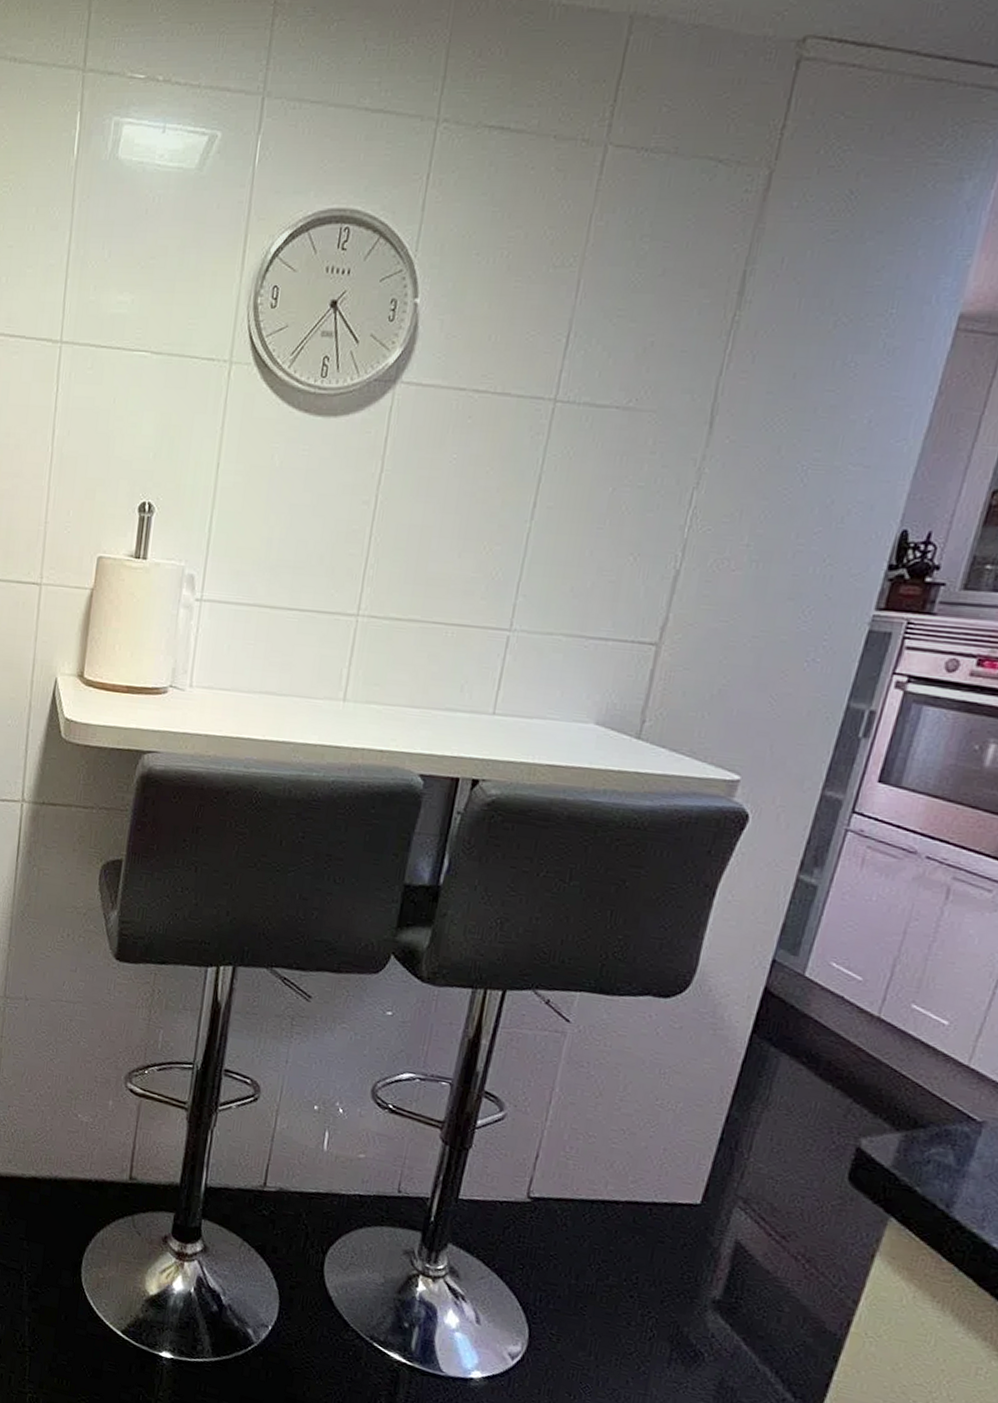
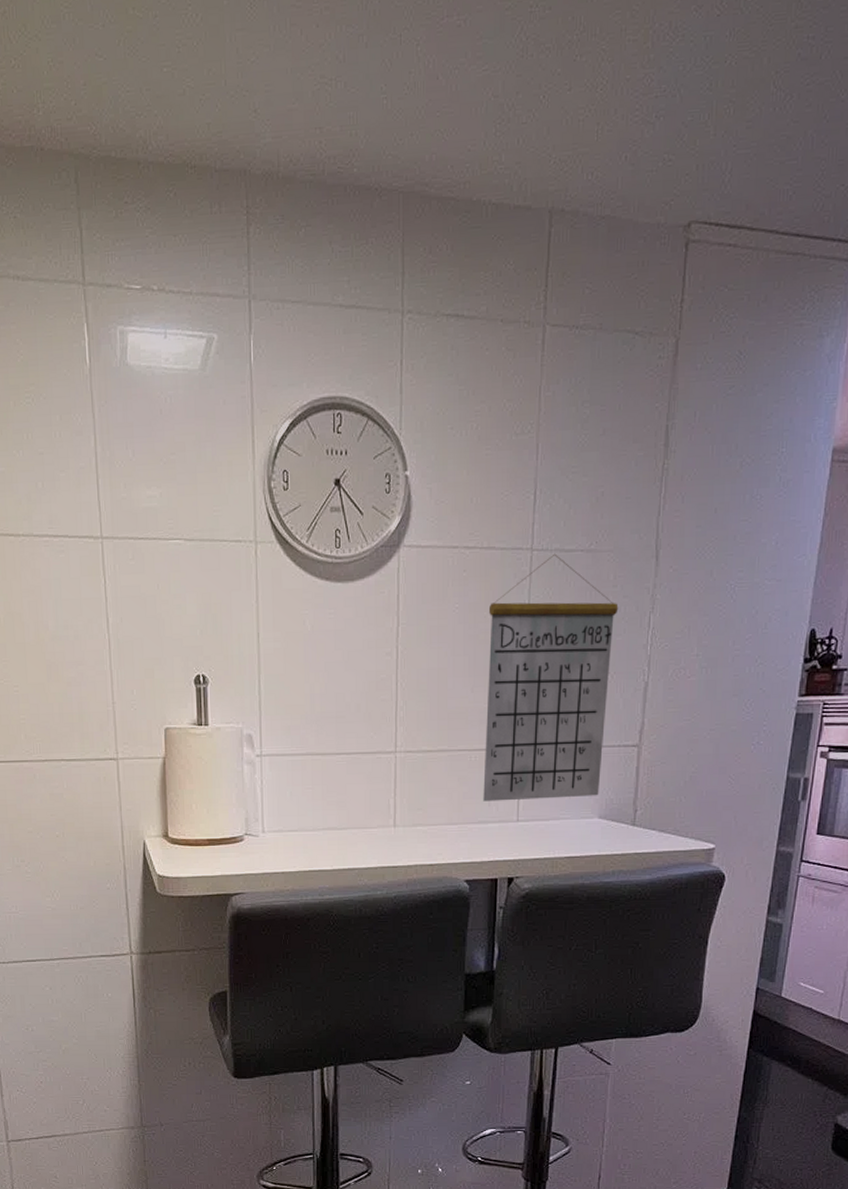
calendar: none [455,407,655,698] -> present [483,553,619,802]

